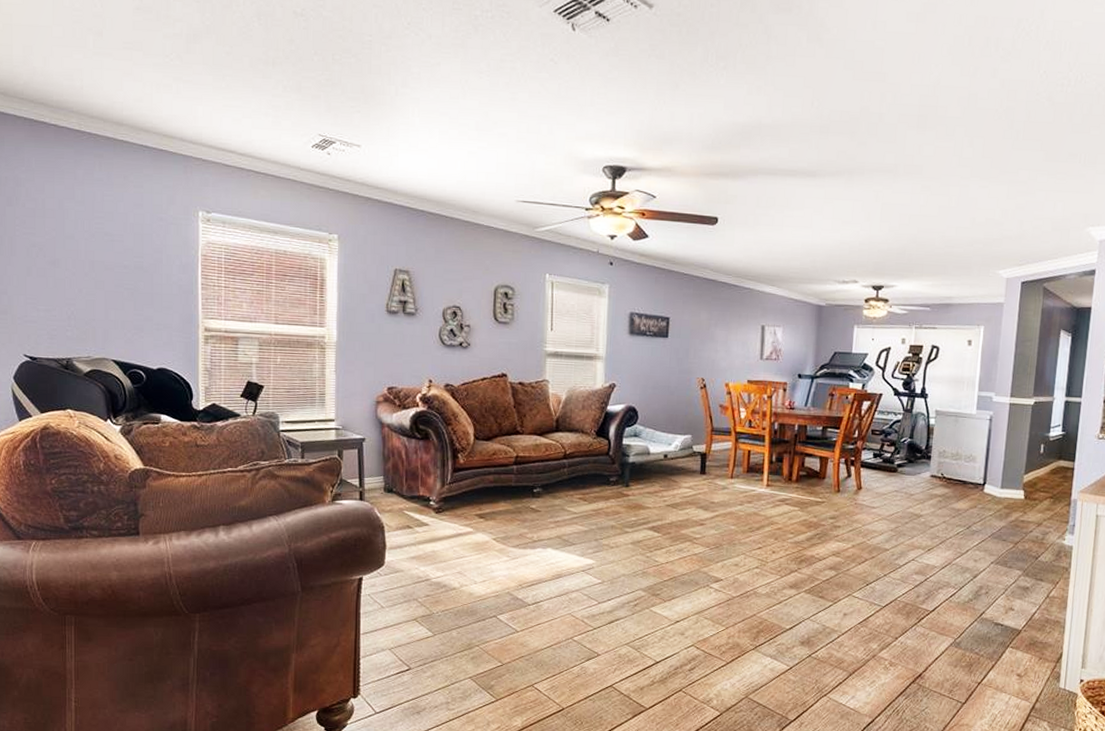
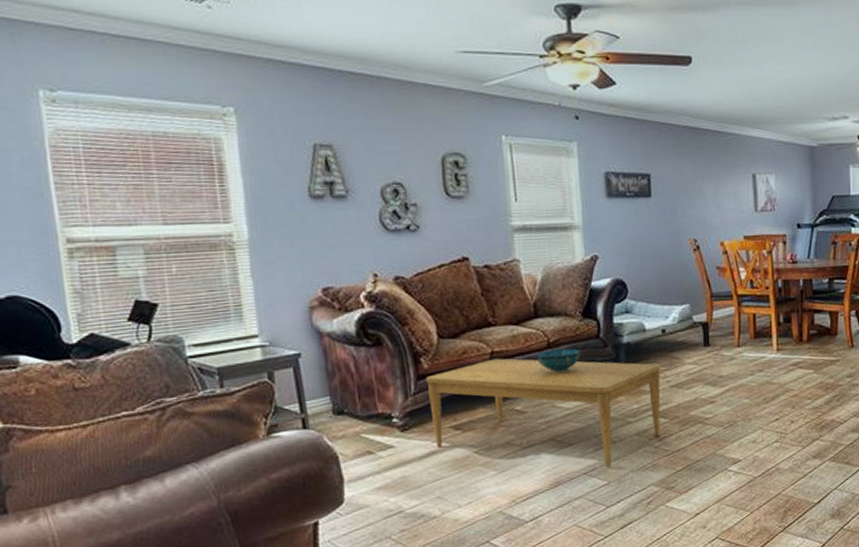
coffee table: none [461,462,660,568] -> present [426,358,661,467]
decorative bowl: none [553,460,592,481] -> present [536,348,581,373]

